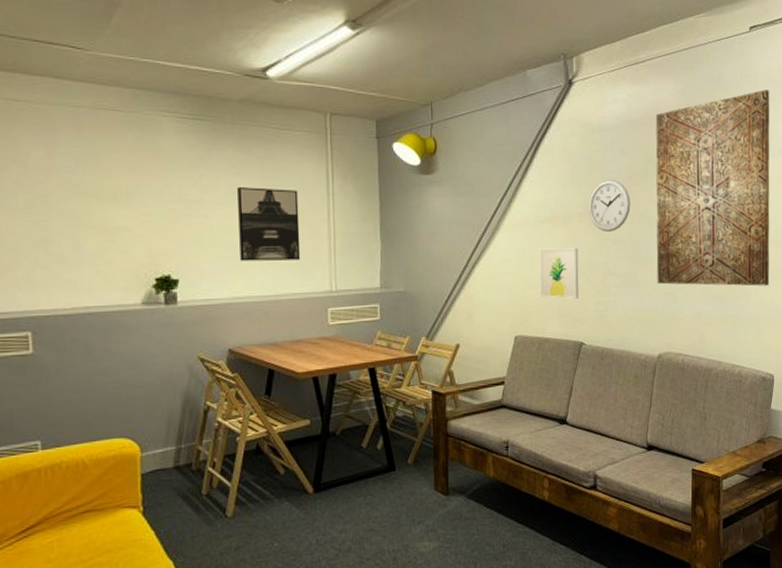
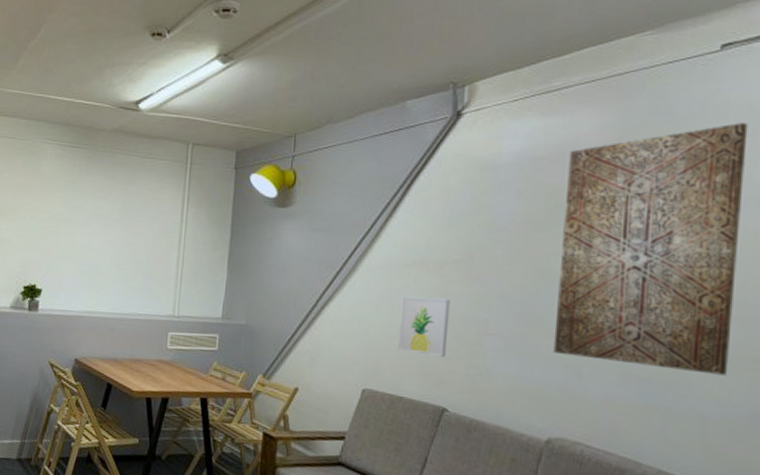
wall art: present [237,187,301,261] -> none [95,210,154,282]
wall clock: present [588,180,631,233] -> none [467,224,526,286]

